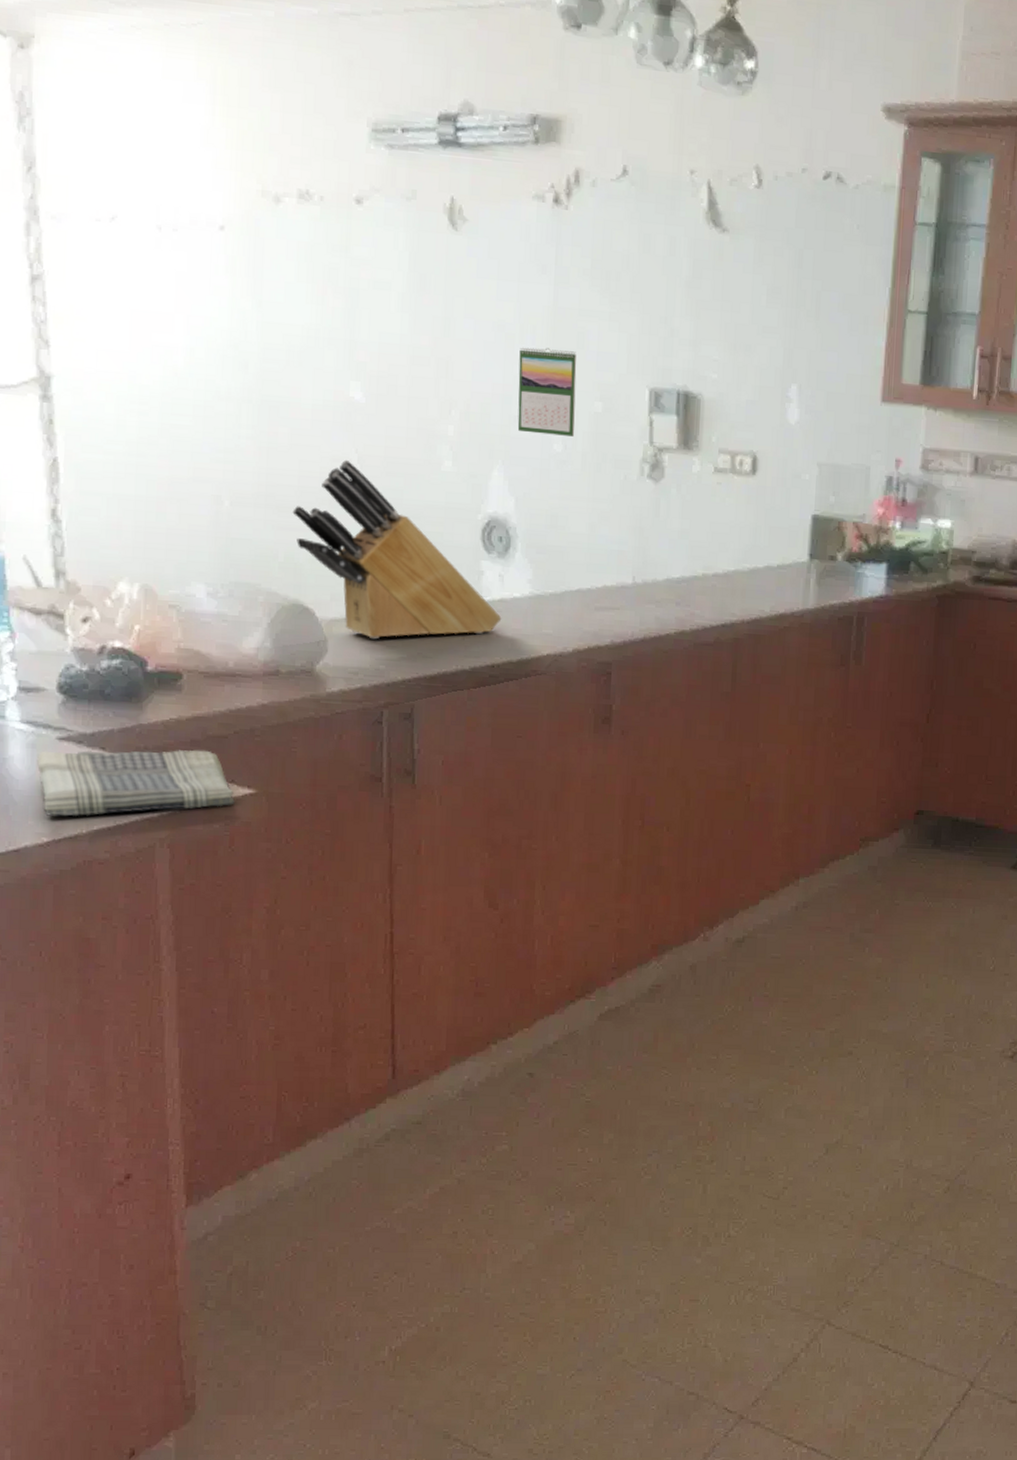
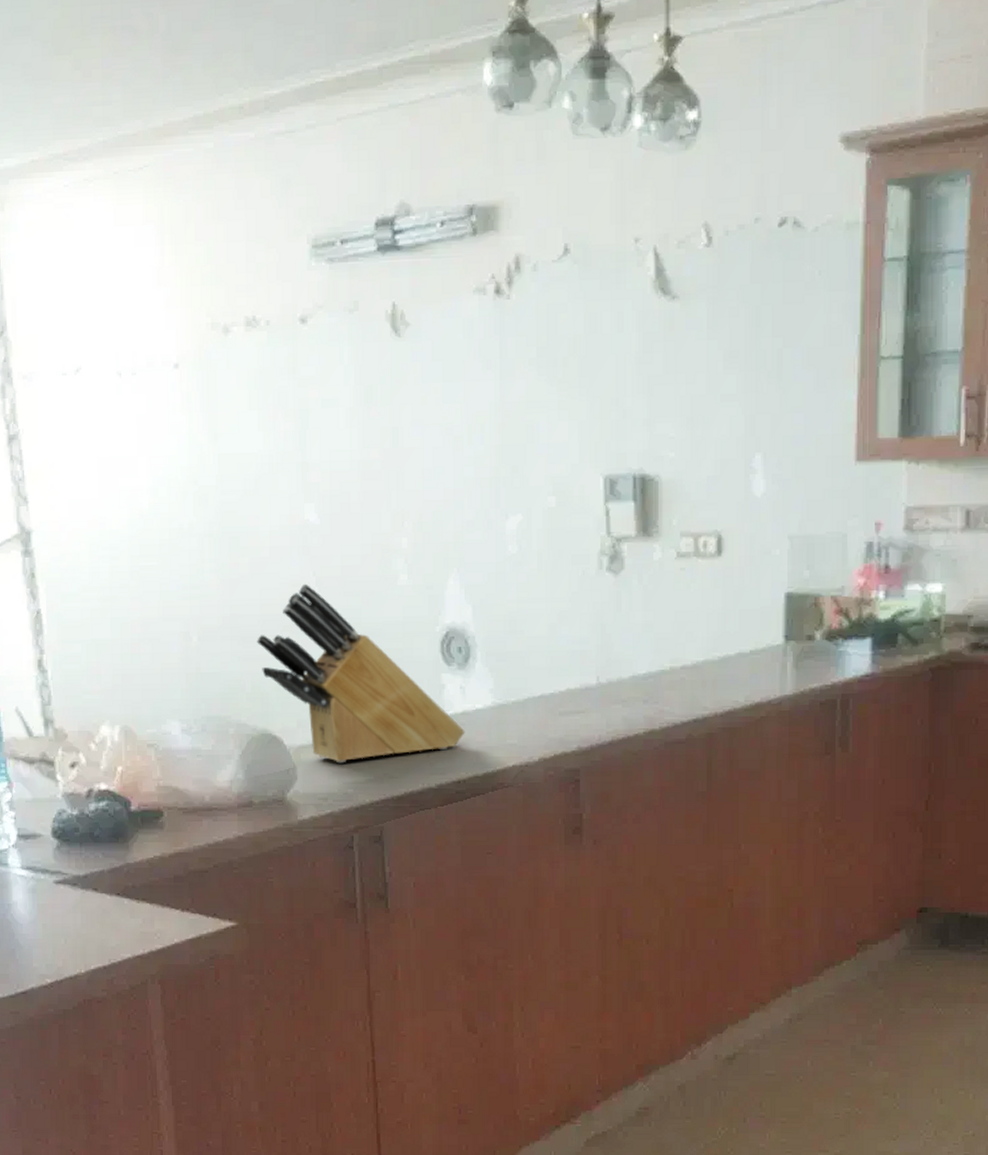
dish towel: present [37,749,235,817] -> none [38,885,218,958]
calendar: present [517,347,577,437] -> none [469,446,529,537]

